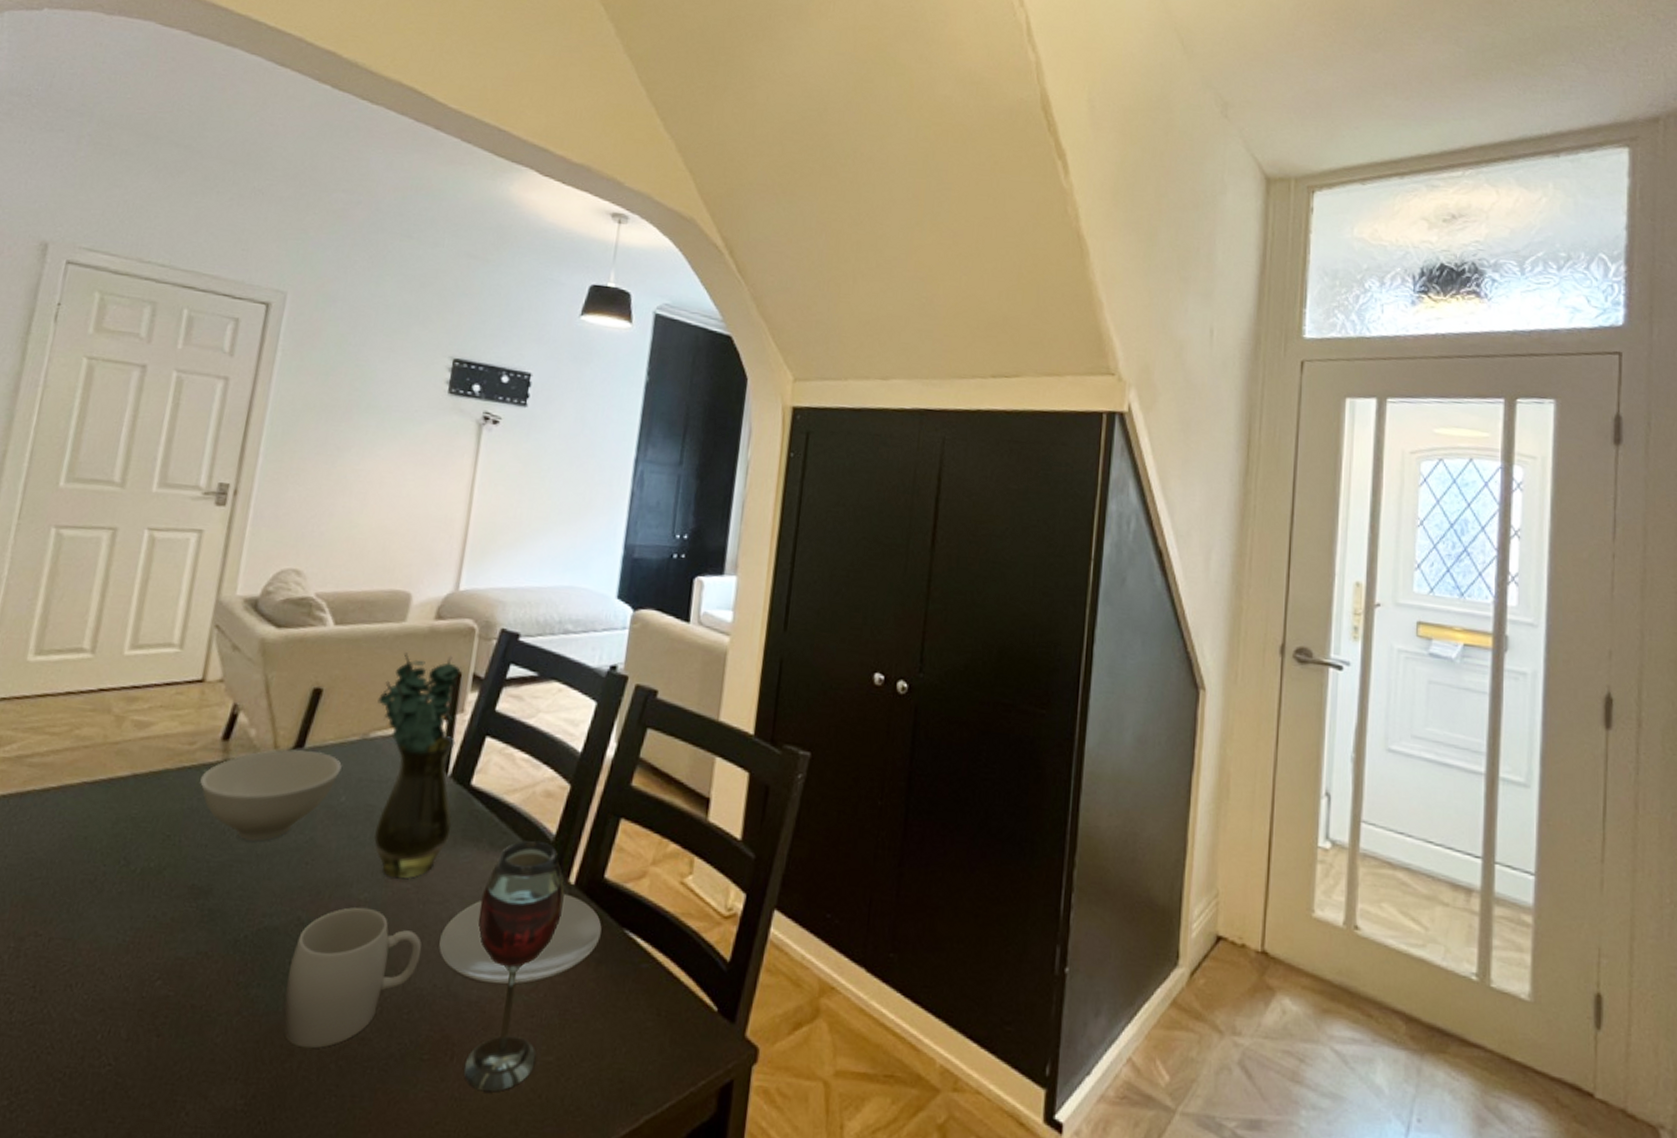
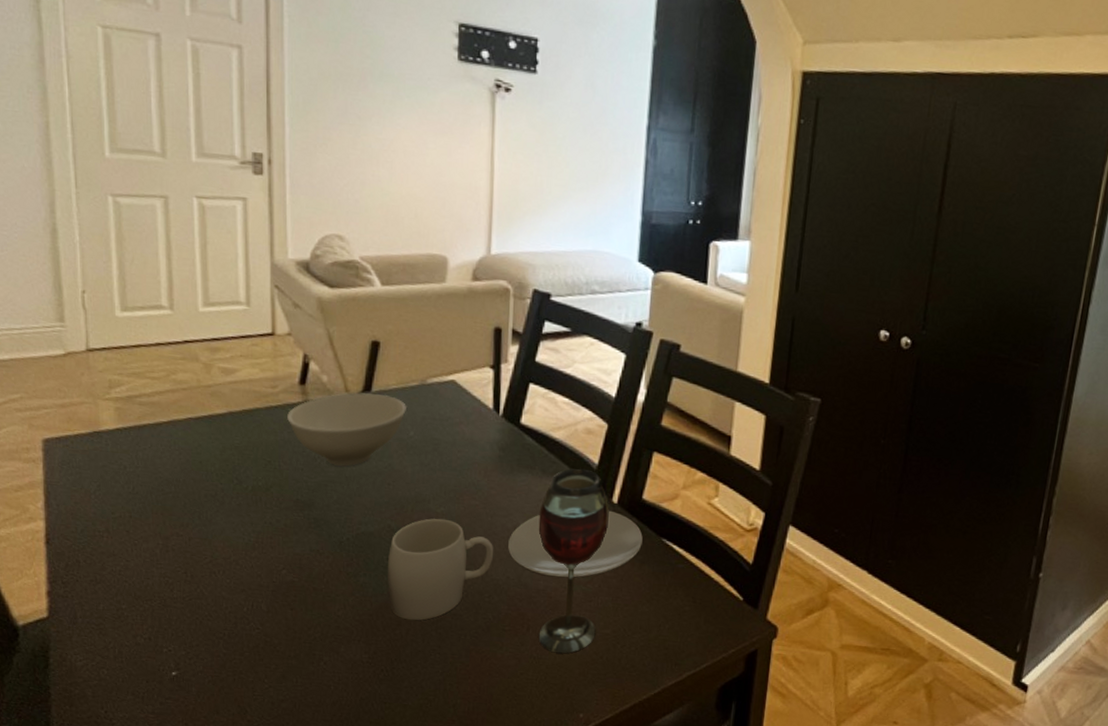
vase: present [373,652,461,879] -> none [430,310,508,498]

